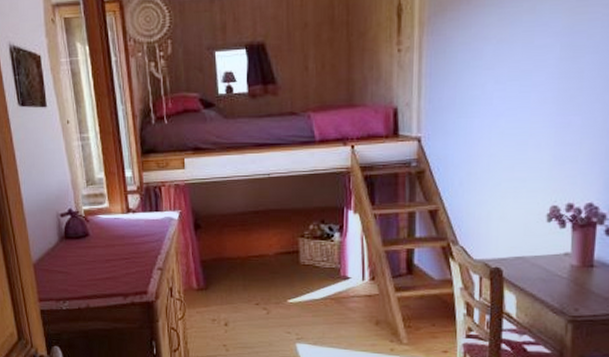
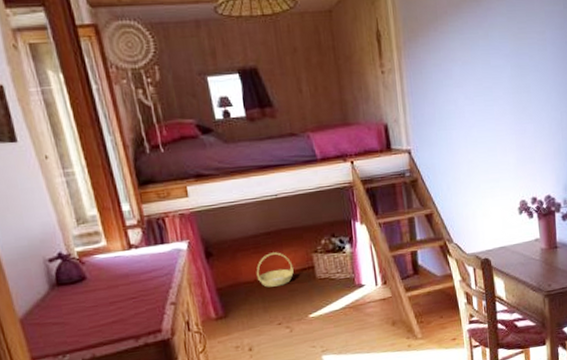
basket: none [240,232,277,266] -> present [256,252,294,287]

